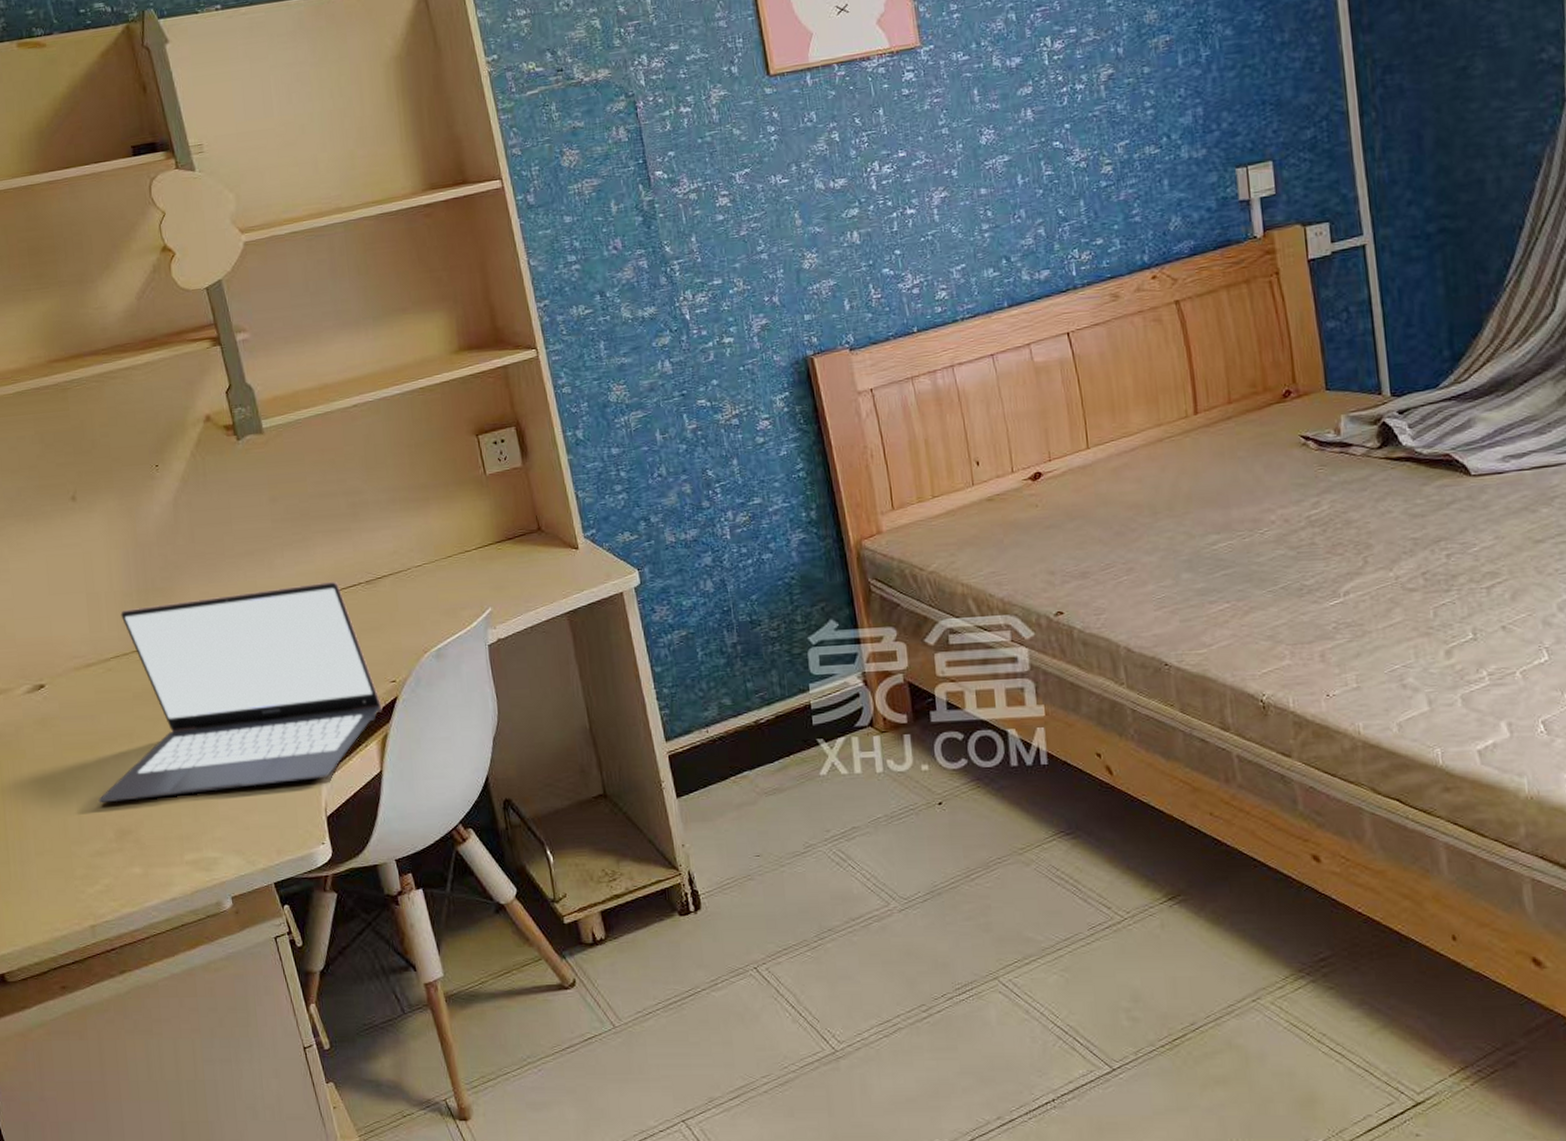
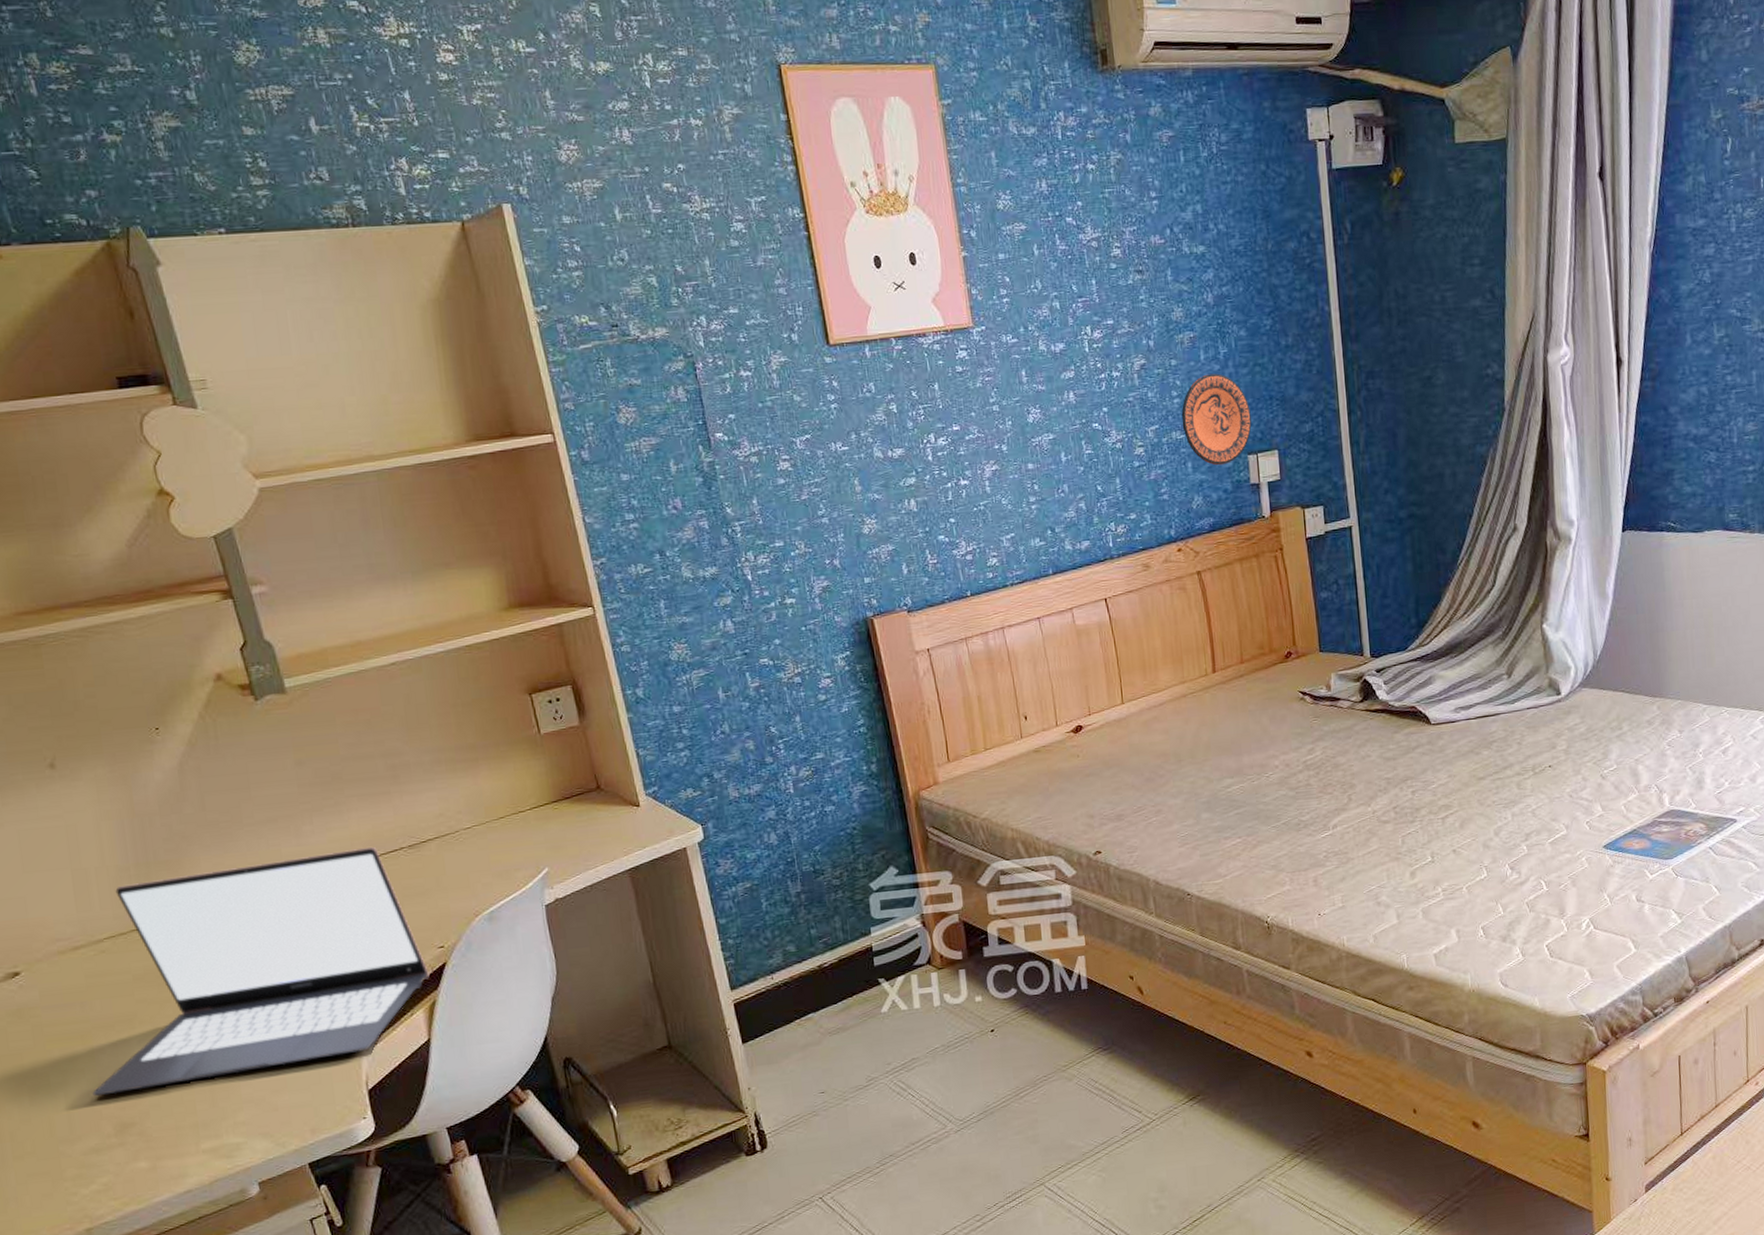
decorative plate: none [1155,79,1240,182] -> present [1181,373,1252,466]

